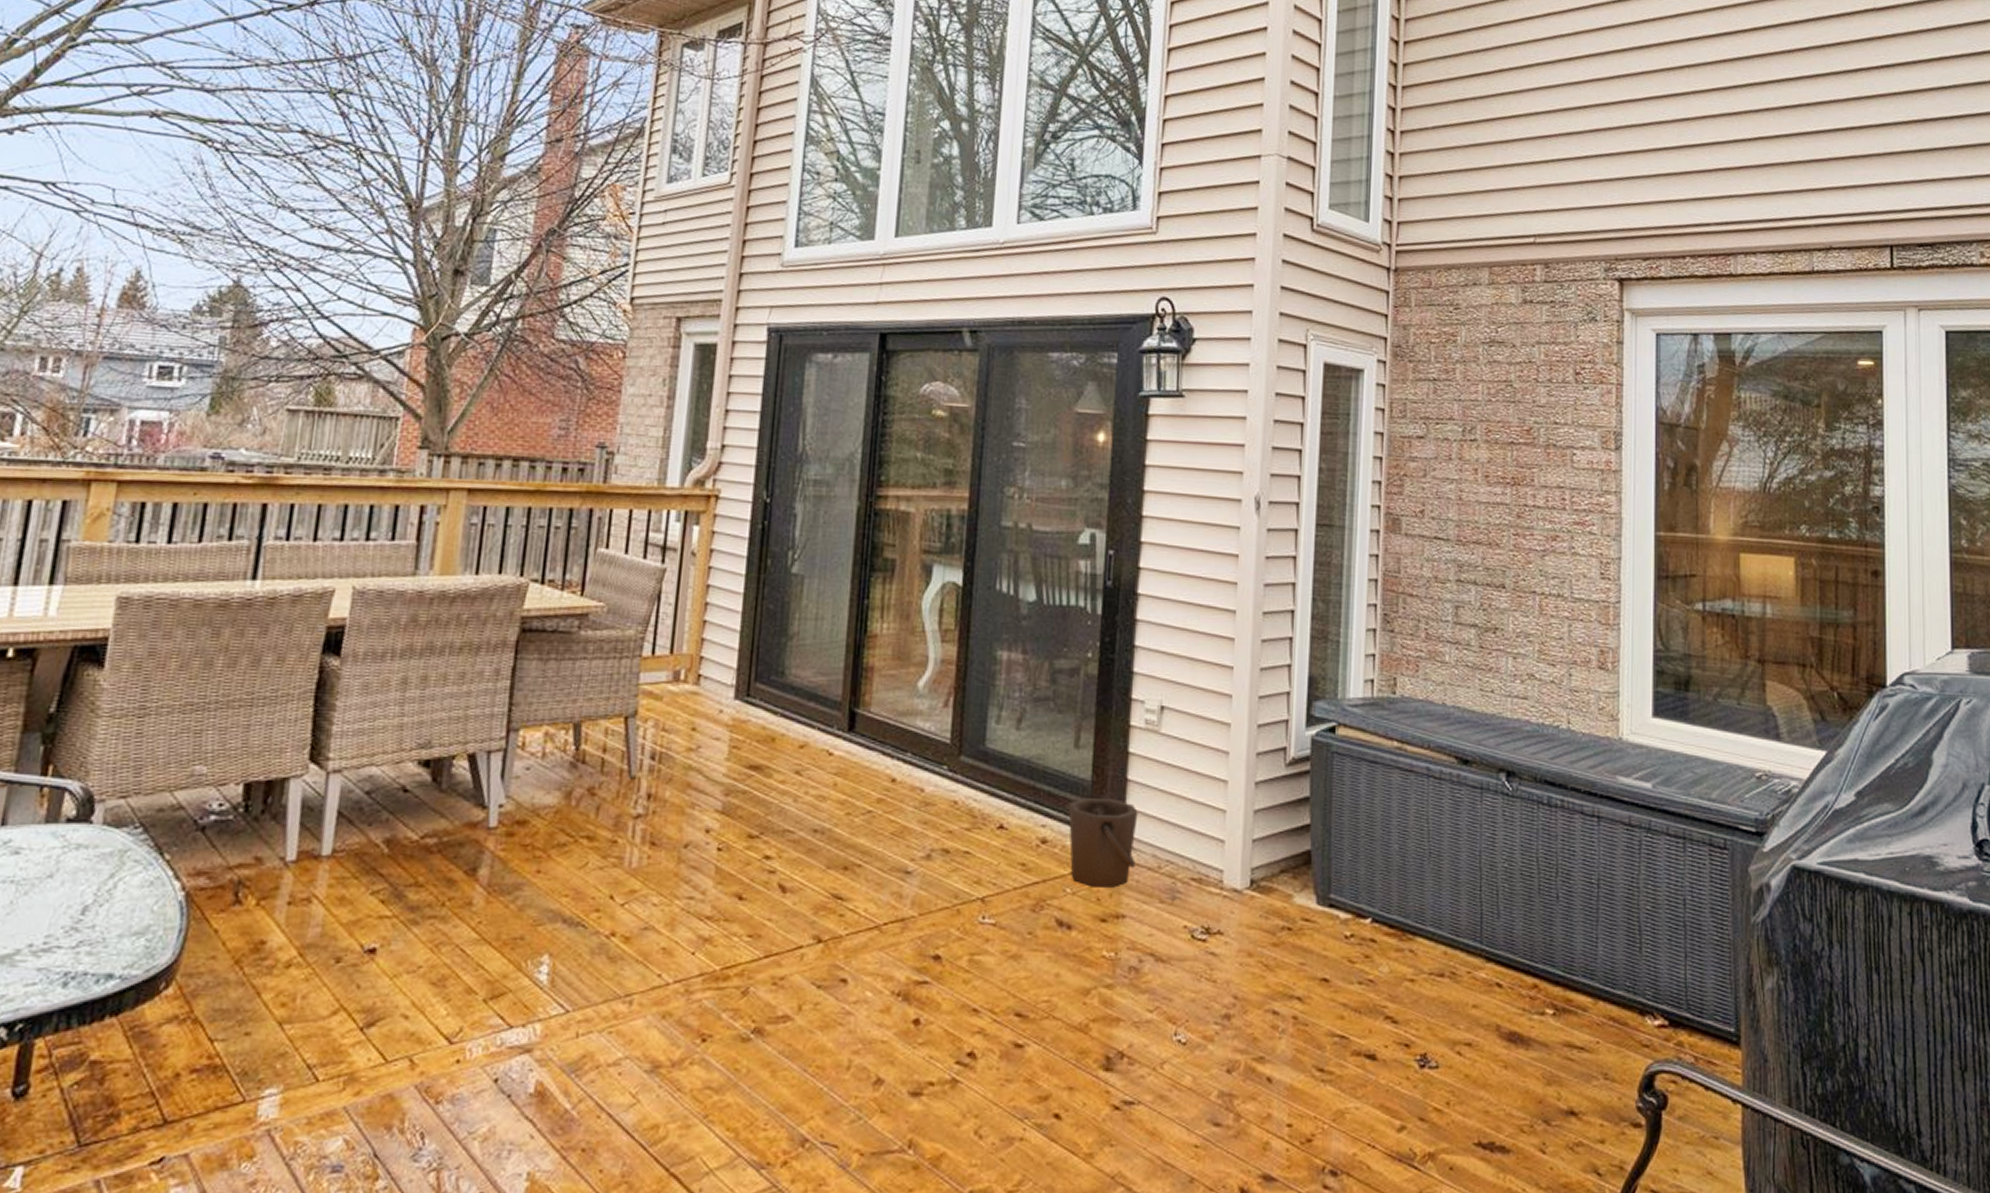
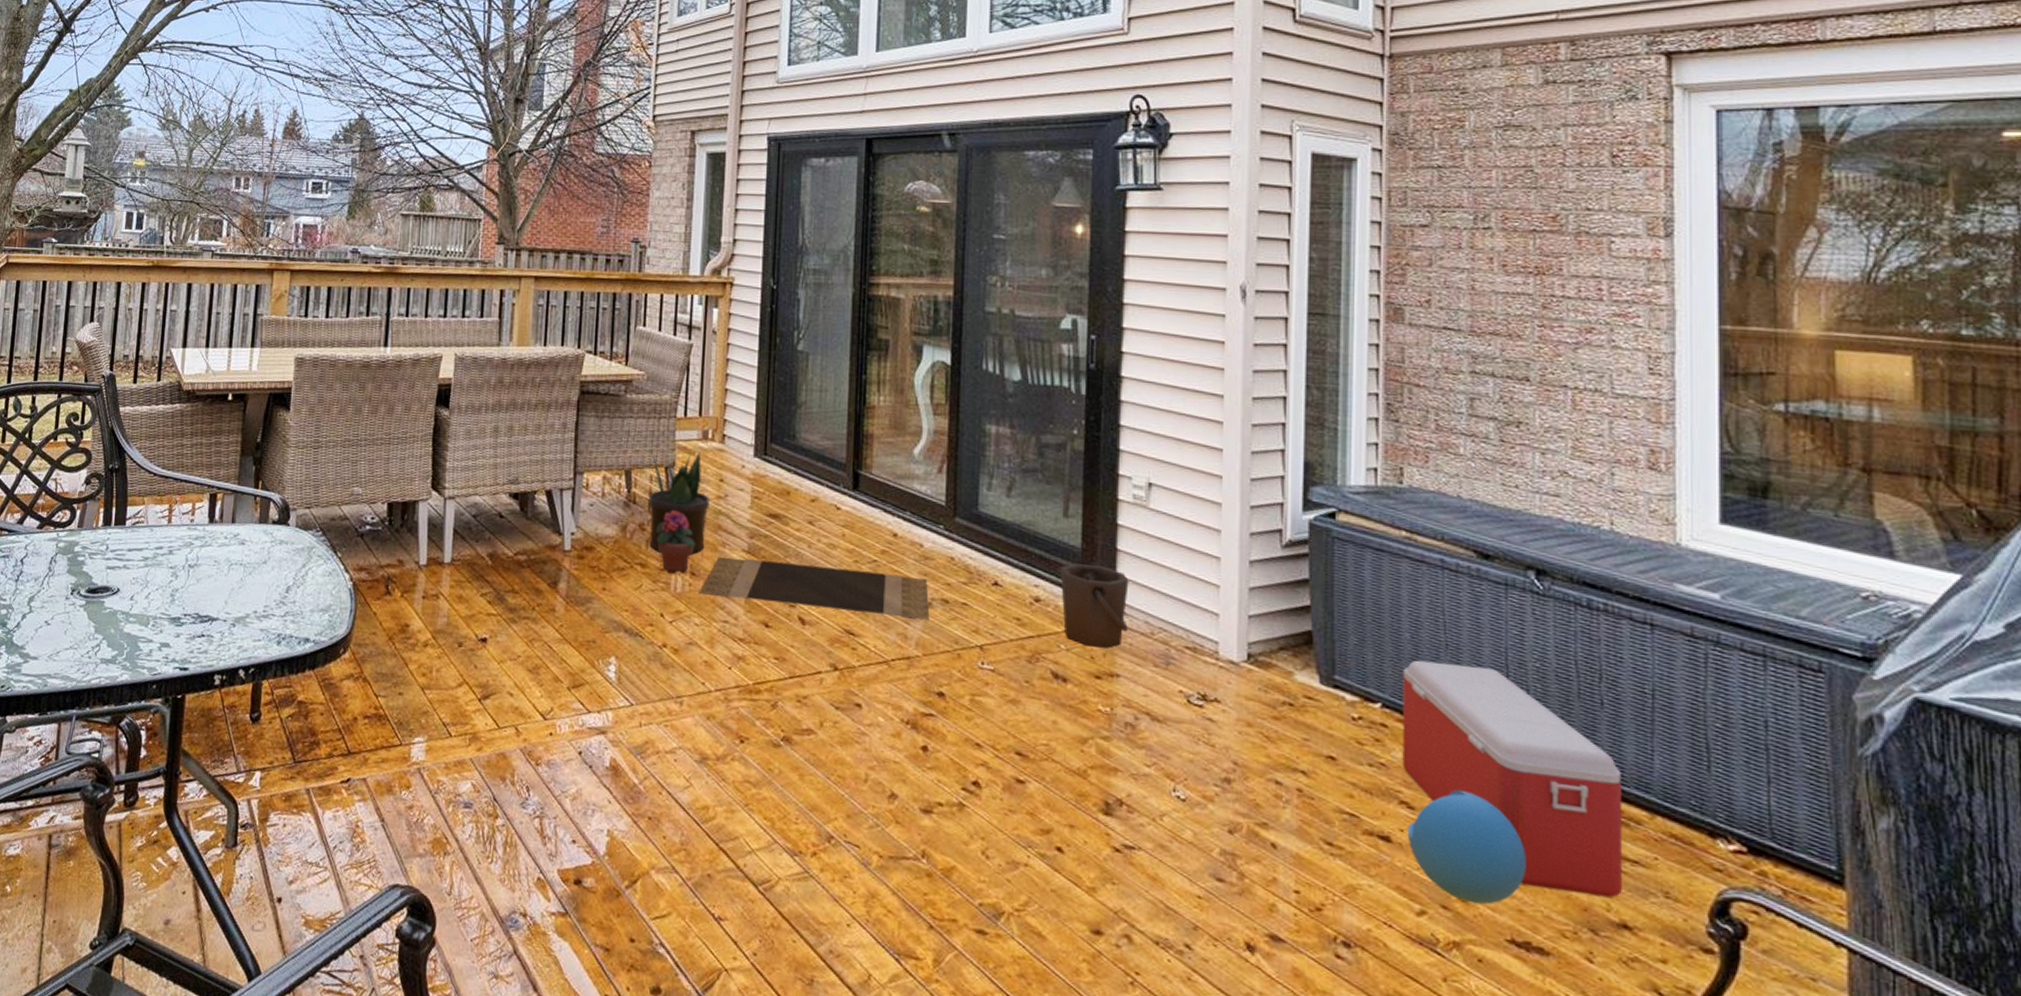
planter: none [600,696,678,823] -> present [649,449,710,556]
potted flower: none [609,769,658,847] -> present [655,511,695,575]
doormat: none [657,820,929,875] -> present [697,556,930,621]
cooler: none [1388,870,1572,1086] -> present [1402,660,1622,897]
ball: none [1391,997,1492,1111] -> present [1407,789,1526,905]

